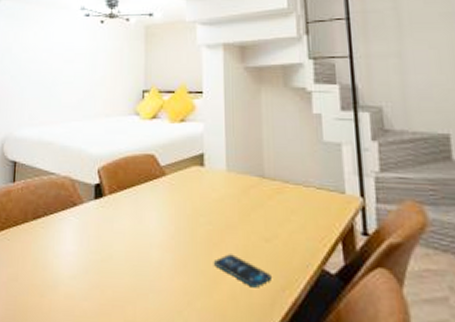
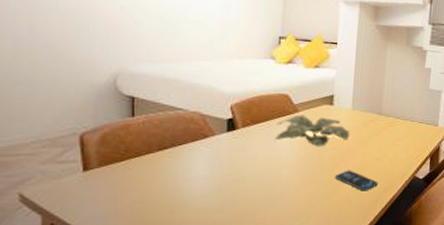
plant: none [142,178,228,221] -> present [275,114,350,147]

